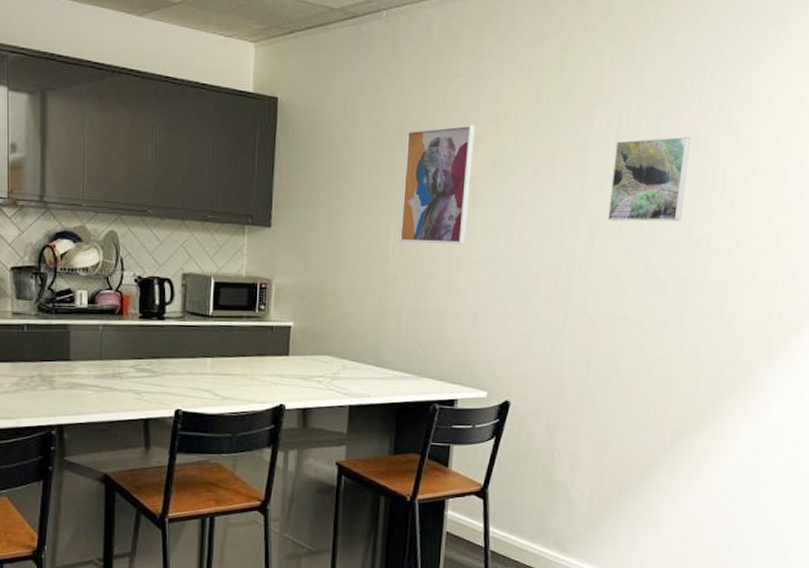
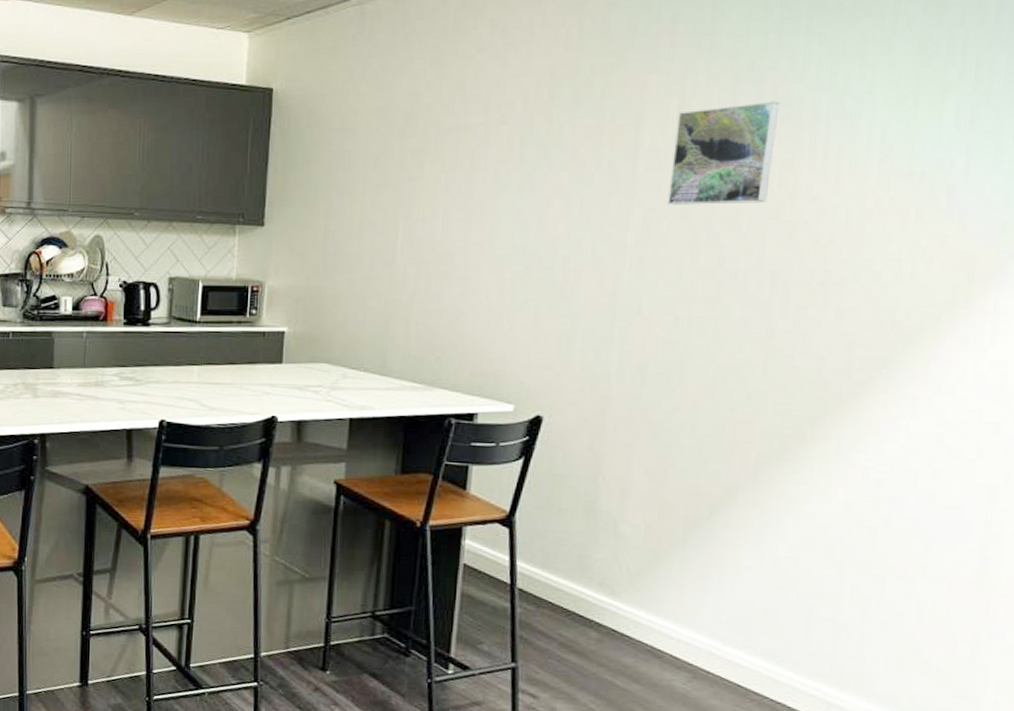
wall art: present [399,124,476,244] -> none [408,103,501,238]

